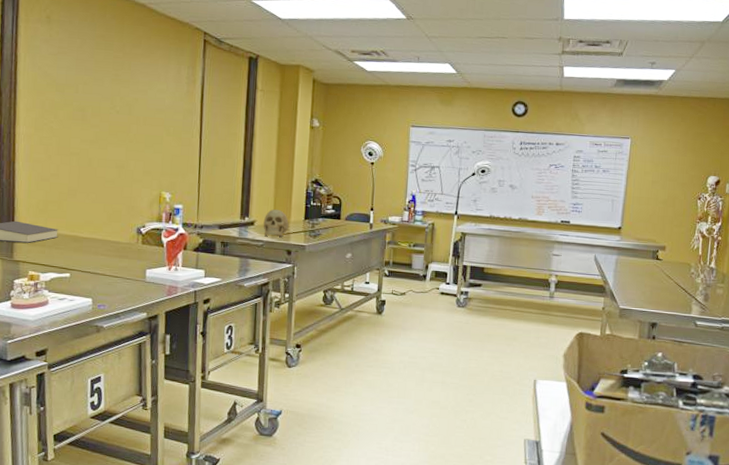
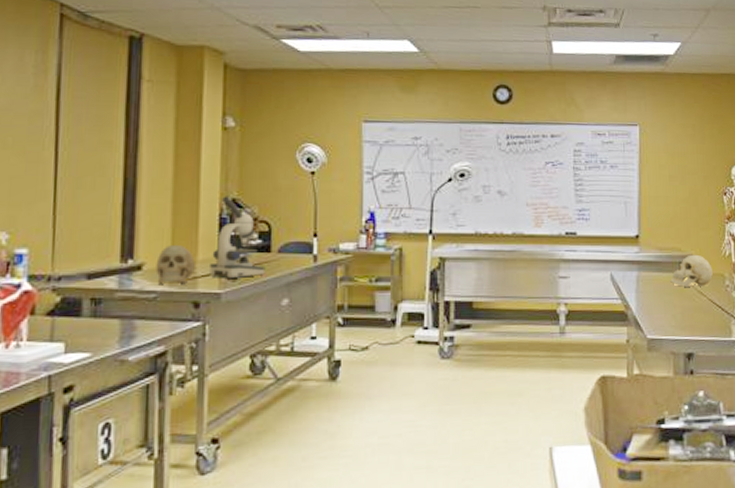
microscope: none [298,177,336,237] -> present [210,196,266,279]
skull: none [644,245,681,272] -> present [670,254,713,288]

